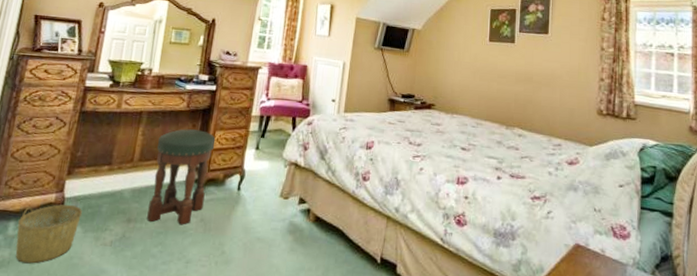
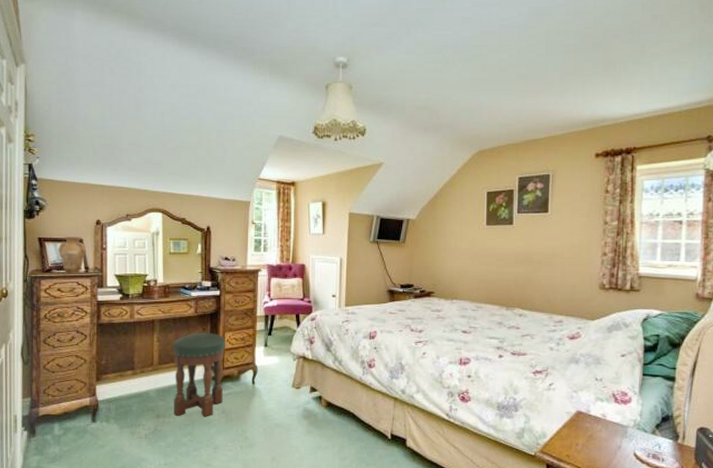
basket: present [15,204,82,264] -> none [62,407,115,457]
vase: none [53,15,84,56] -> present [58,236,87,274]

